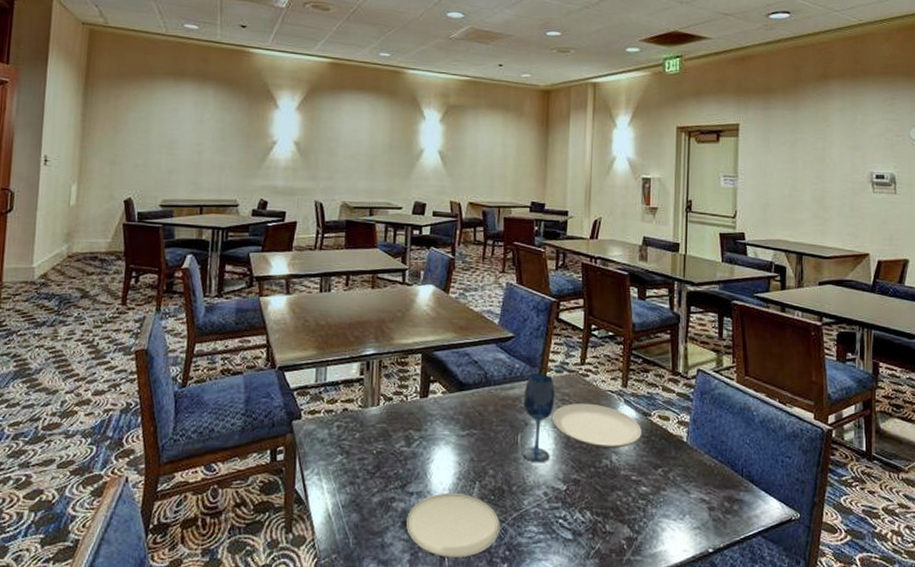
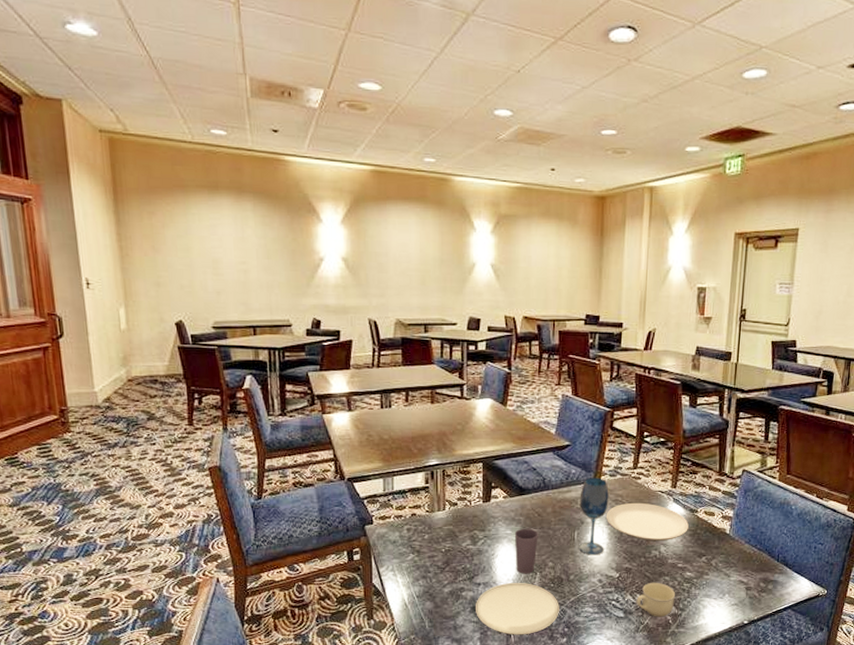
cup: none [452,429,479,483] -> present [514,528,538,574]
cup: none [586,497,630,541] -> present [636,582,676,617]

